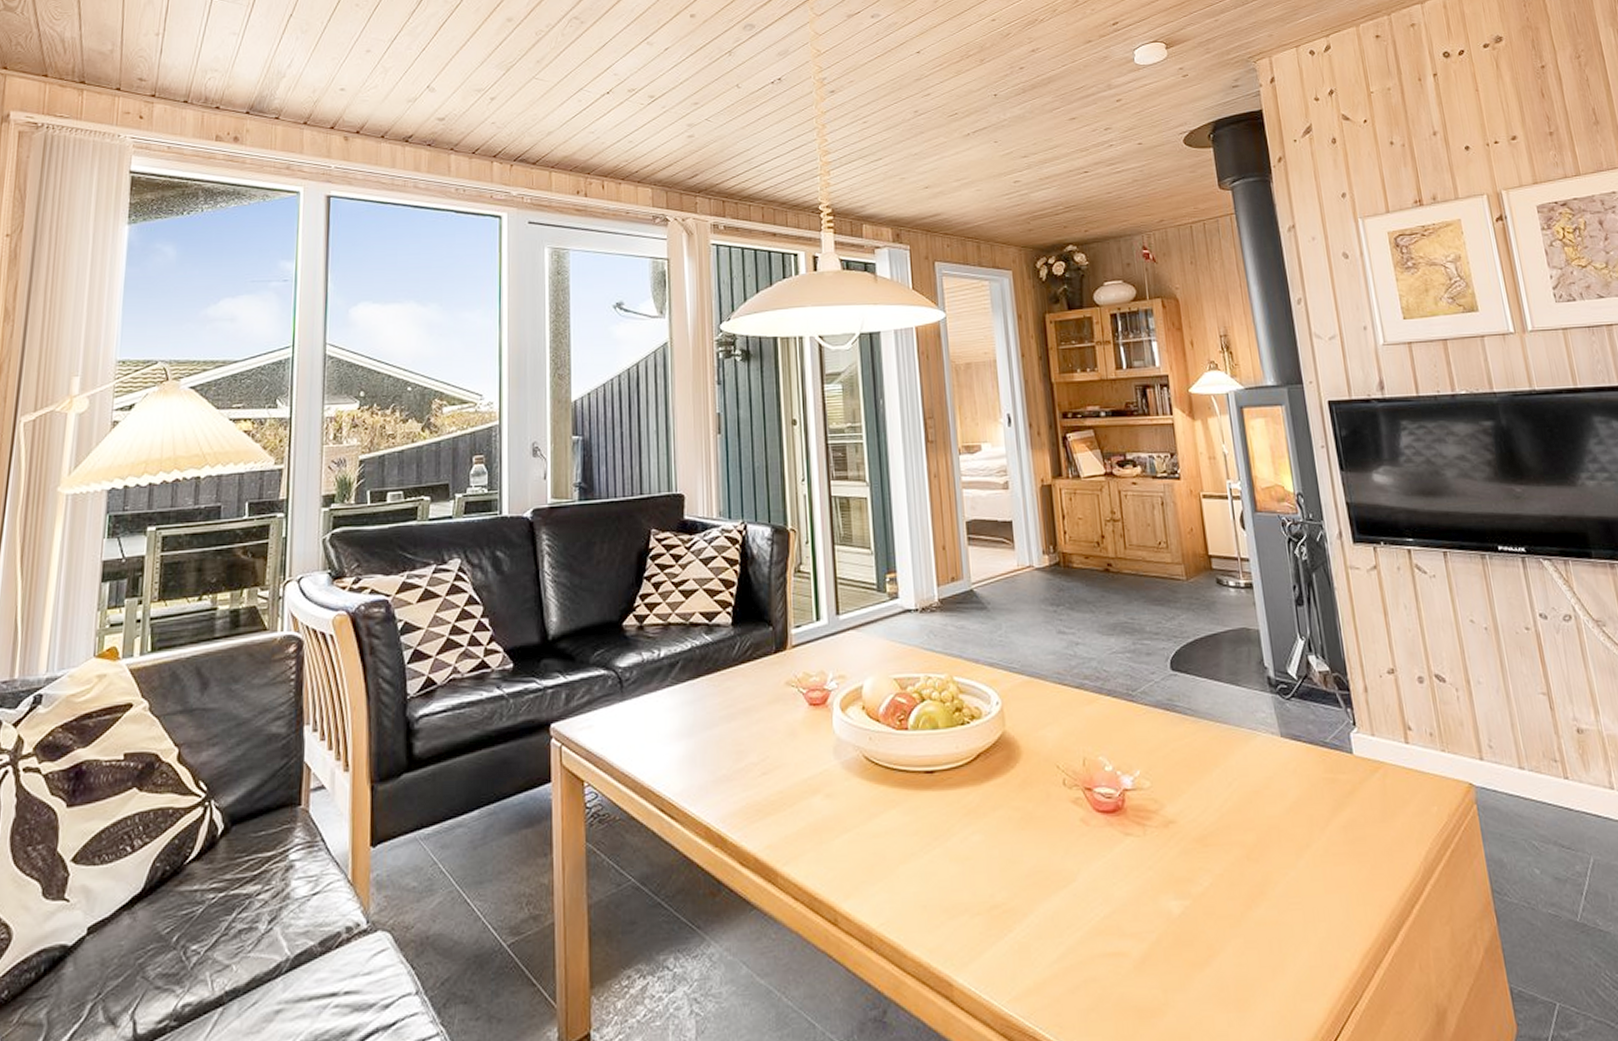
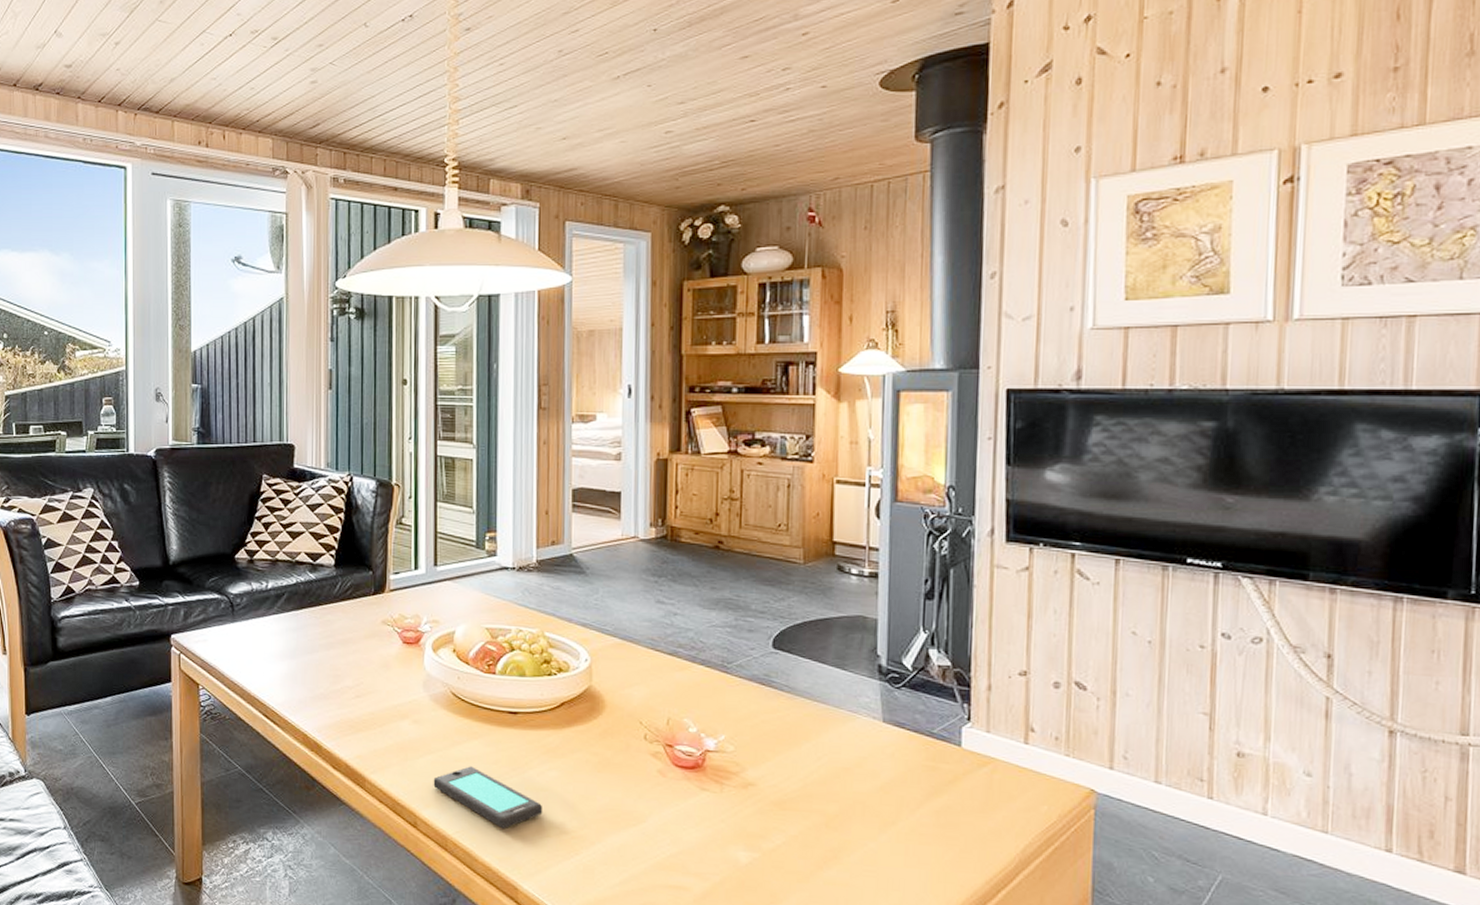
smartphone: none [852,841,971,912] -> present [433,766,543,828]

